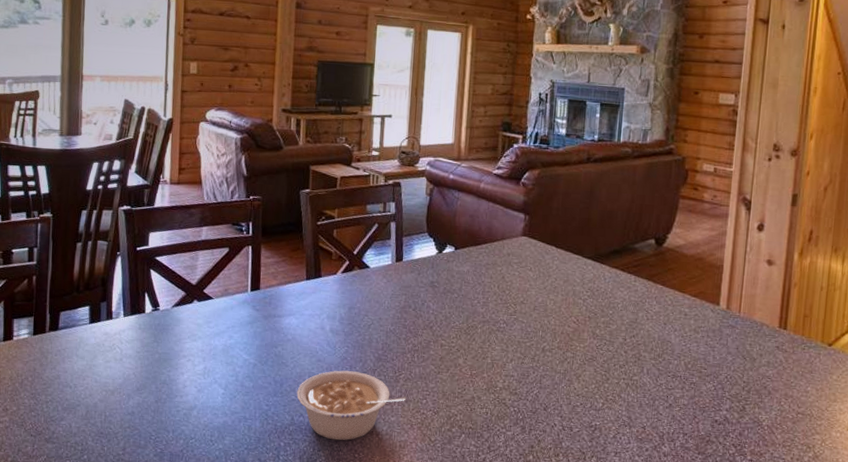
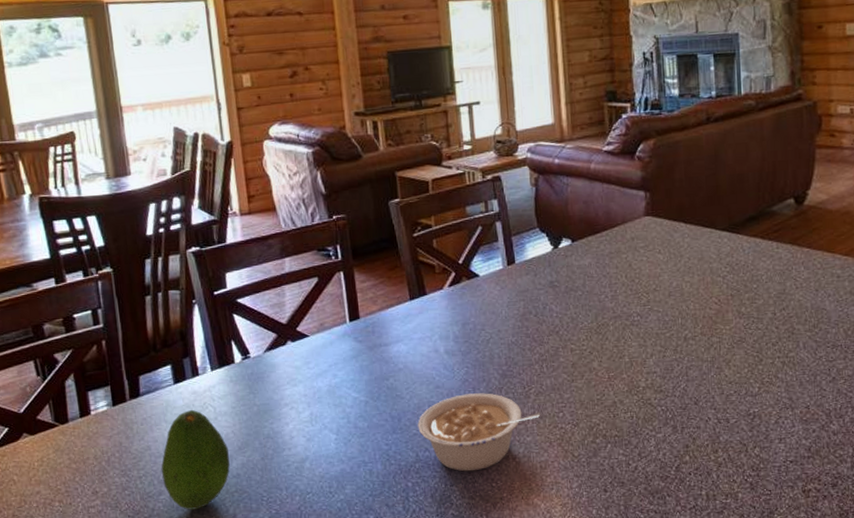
fruit: none [66,348,128,439] -> present [161,409,230,510]

